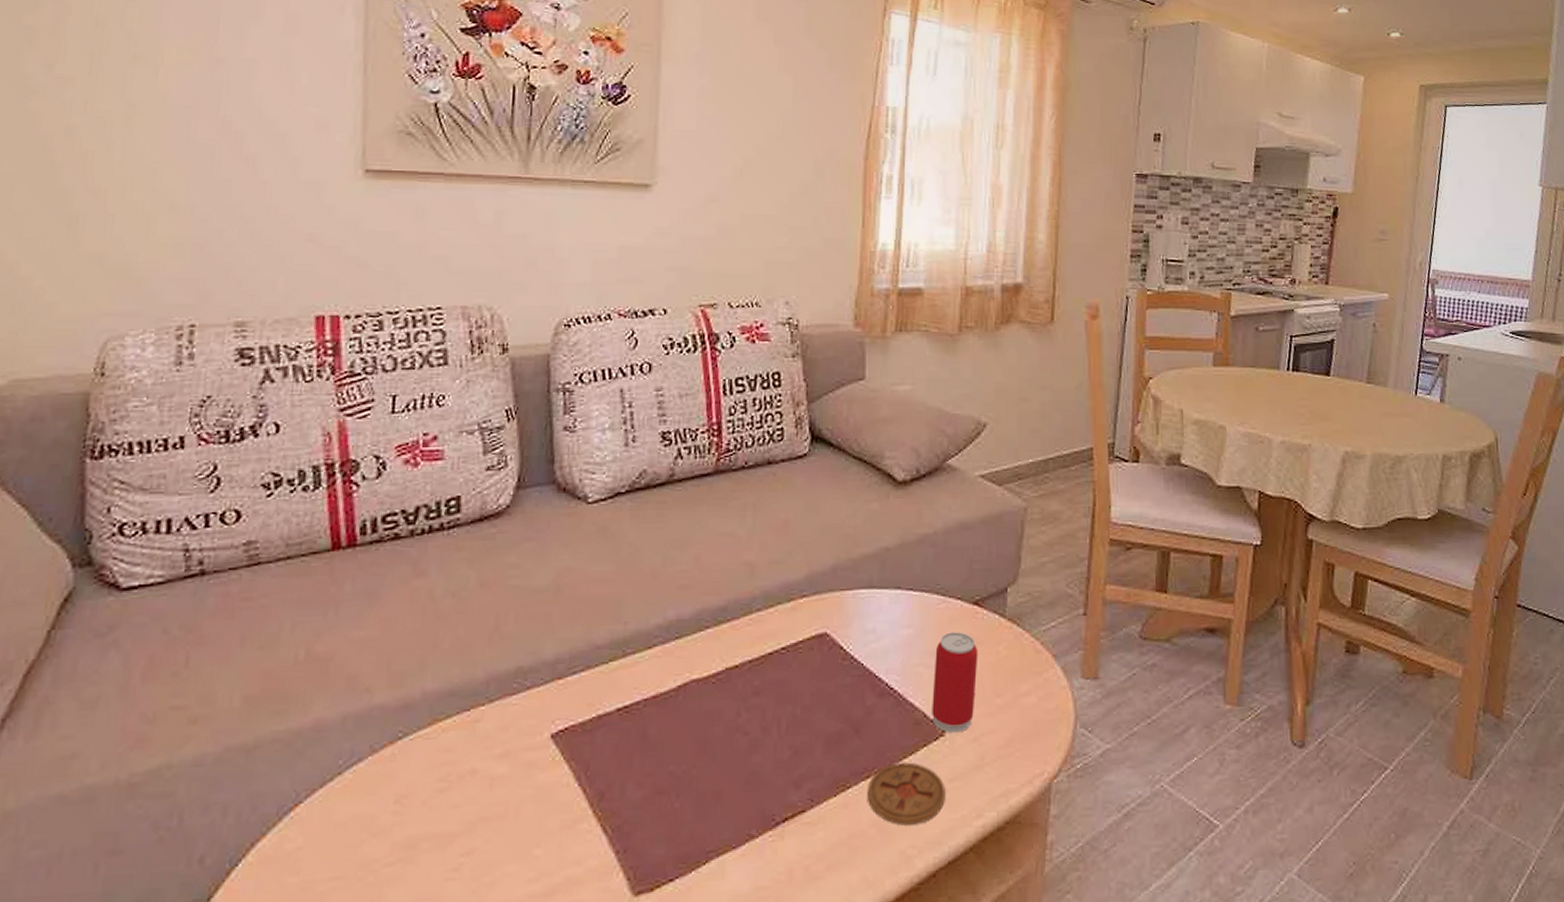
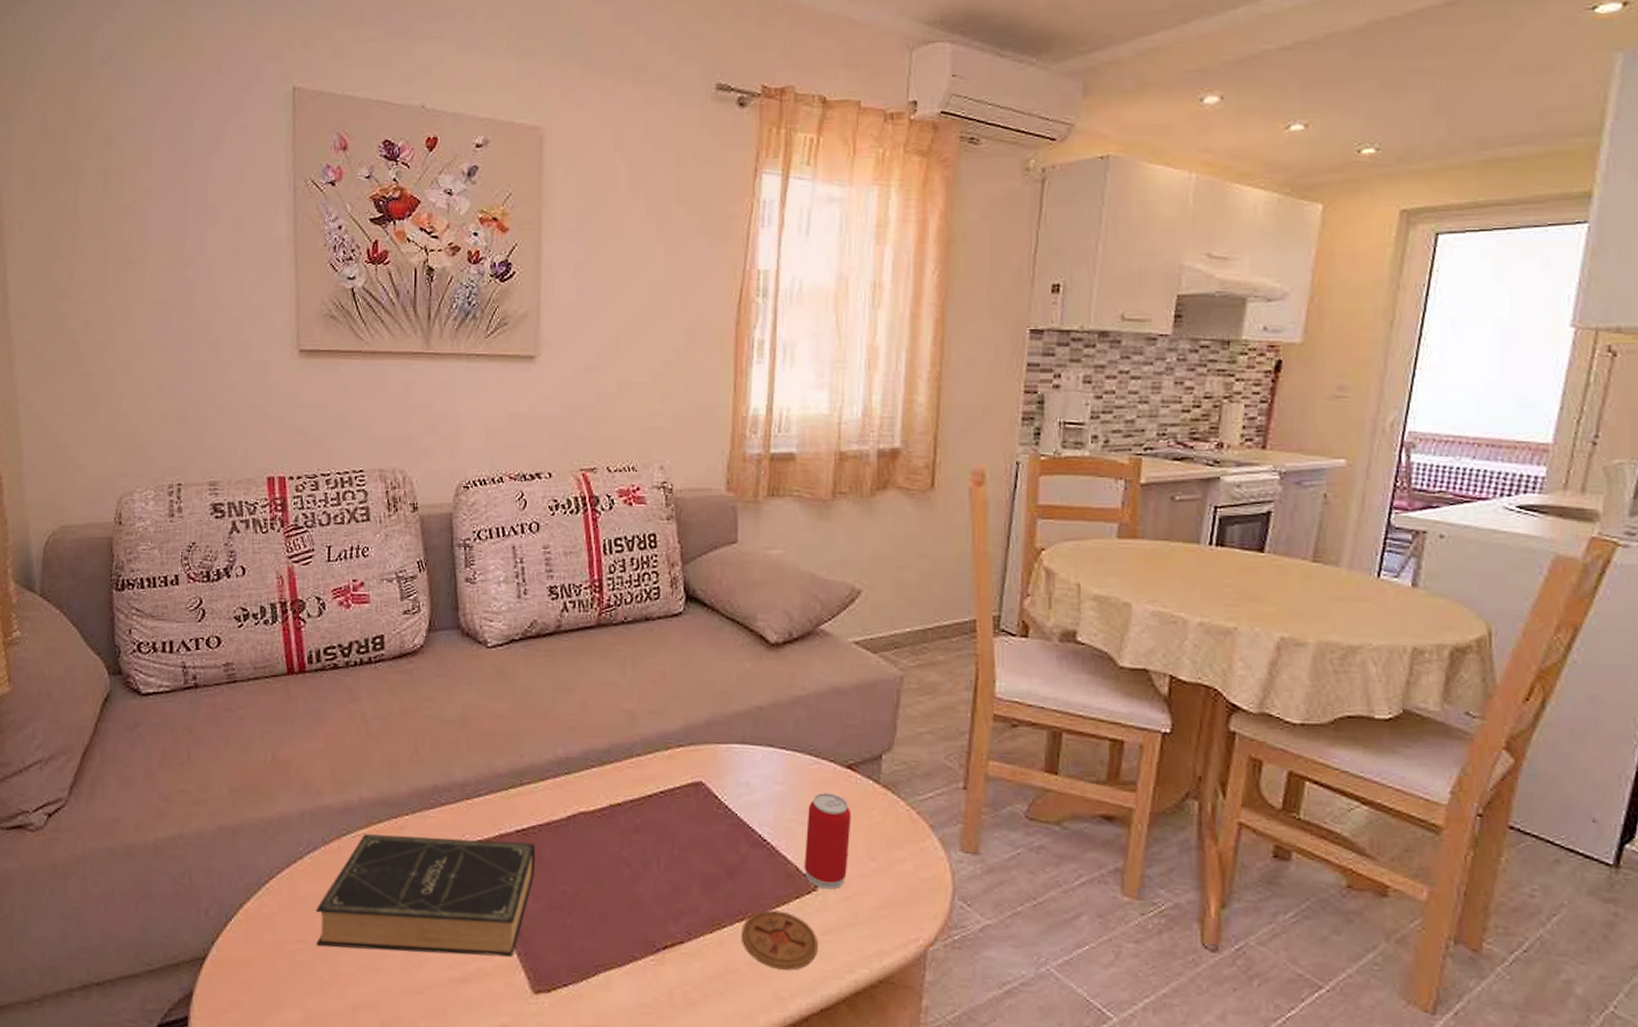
book: none [356,721,640,882] -> present [316,834,536,957]

